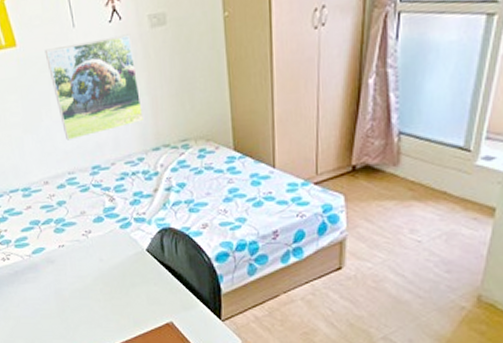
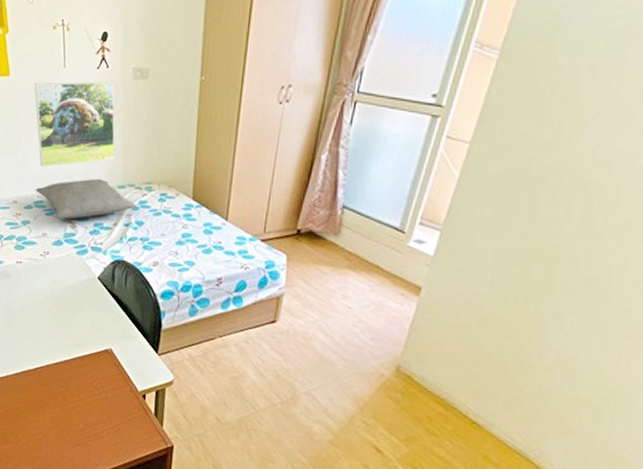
pillow: none [66,143,176,194] -> present [36,178,137,220]

